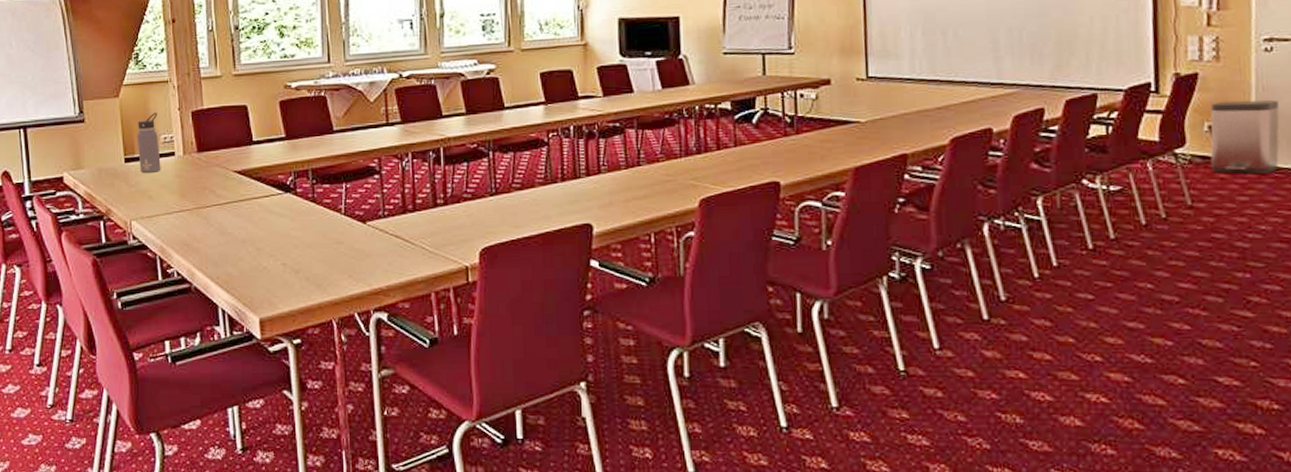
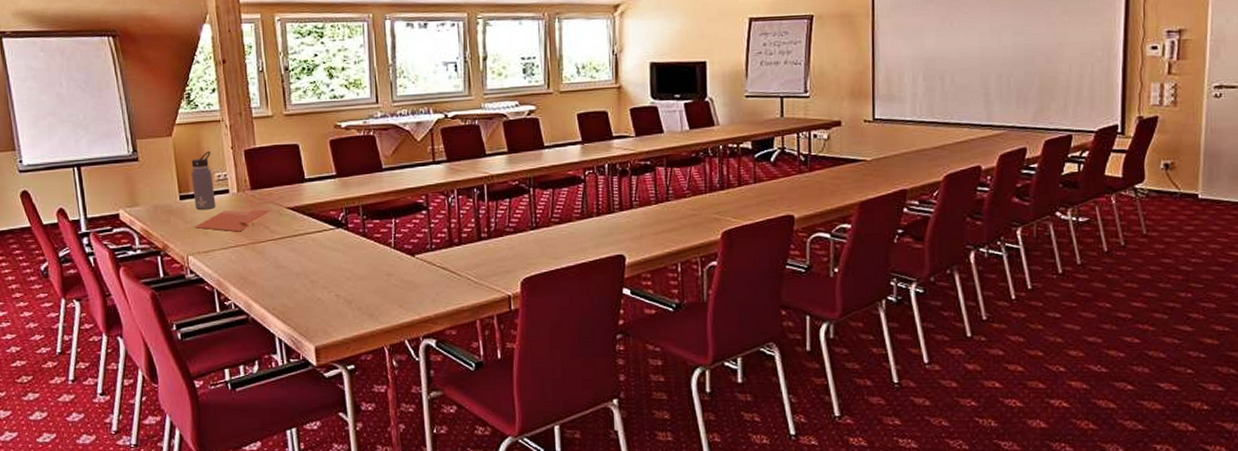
papers: none [139,172,217,196] -> present [195,208,271,232]
pedal bin: present [1210,100,1279,175] -> none [1164,141,1223,207]

